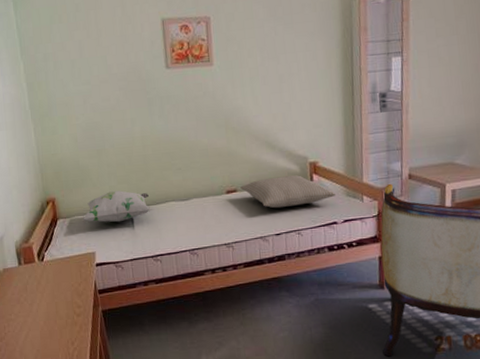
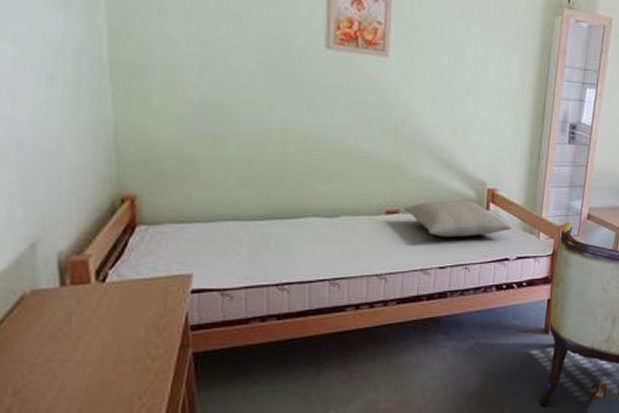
decorative pillow: present [83,190,152,223] -> none [178,195,284,237]

